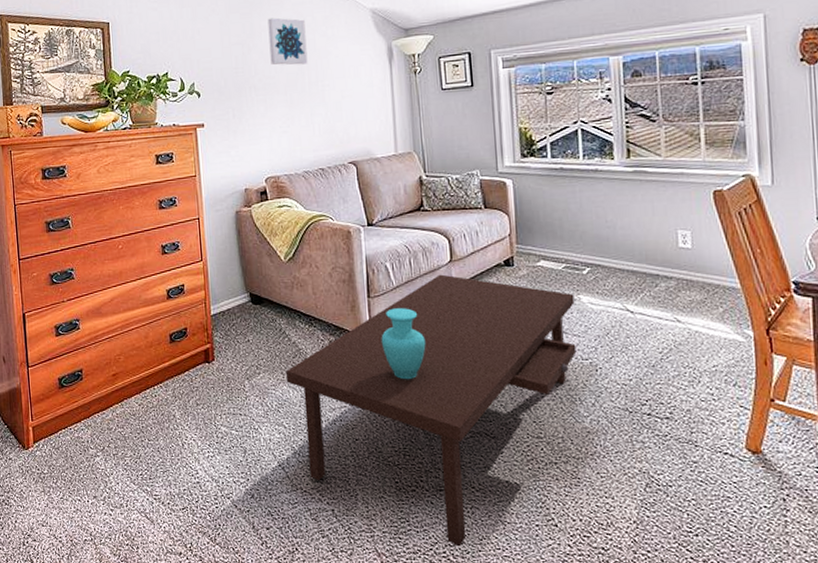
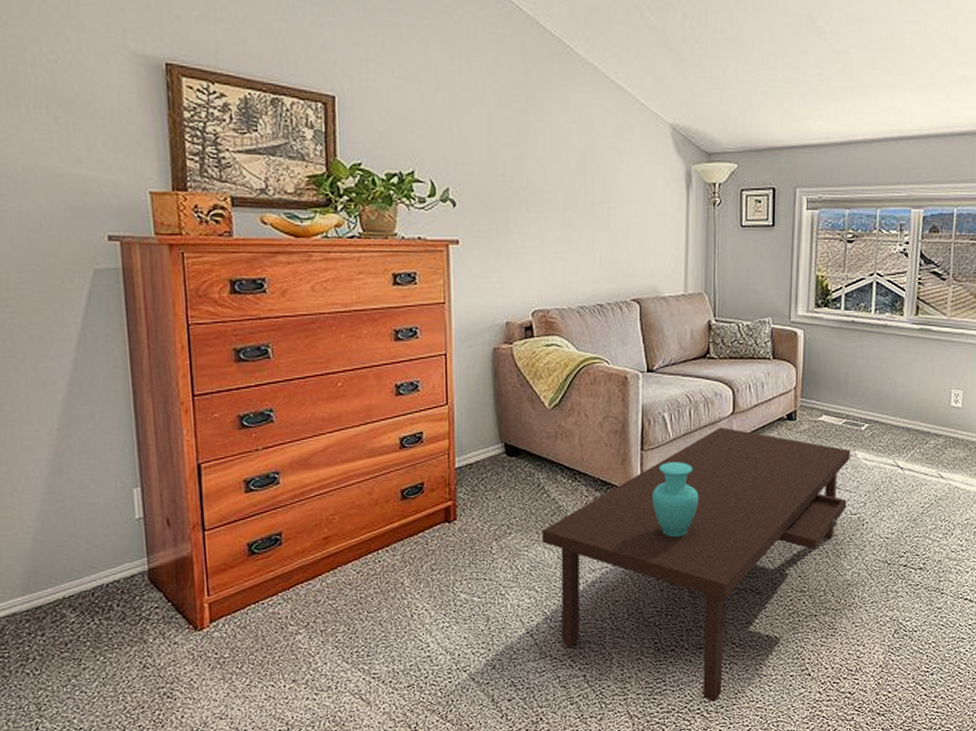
wall art: present [267,17,308,65] -> none [547,119,593,181]

